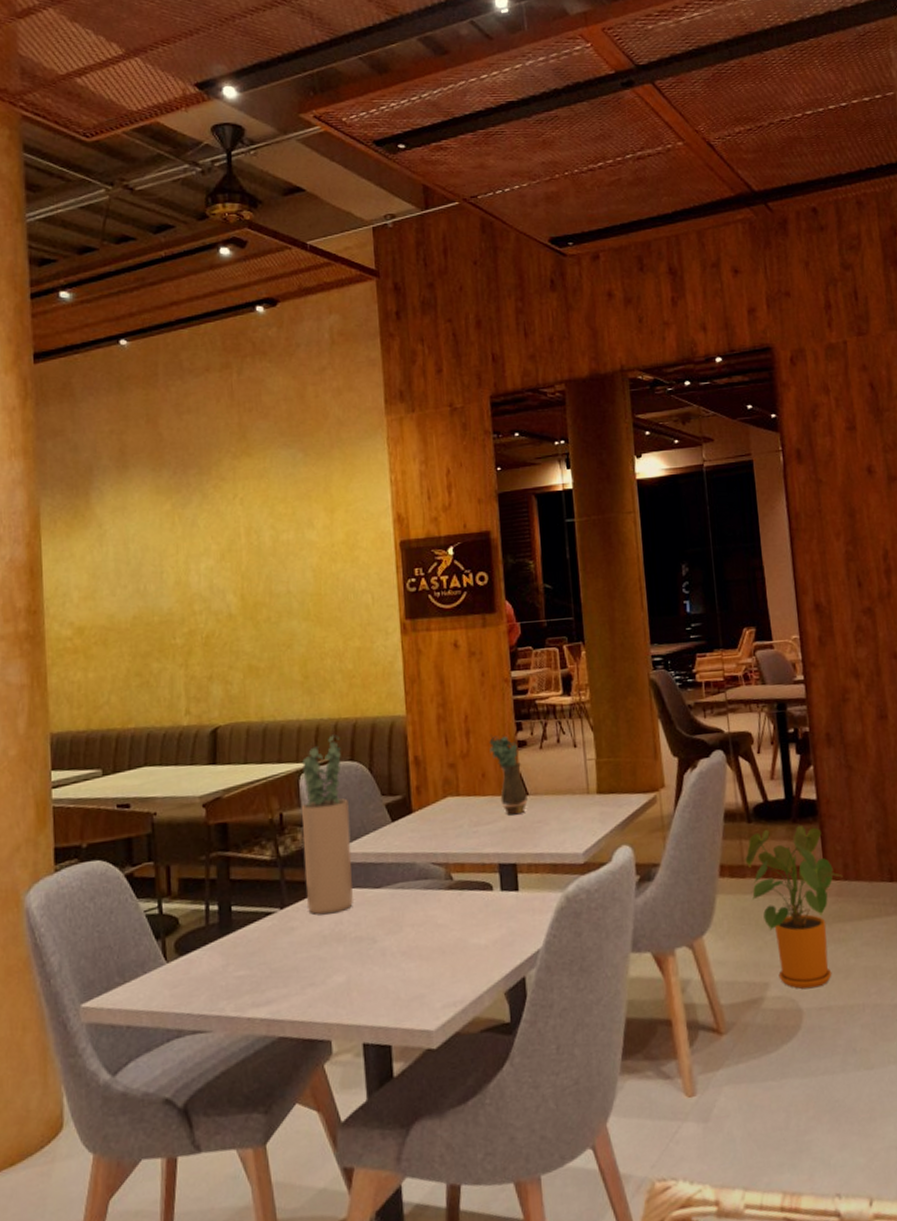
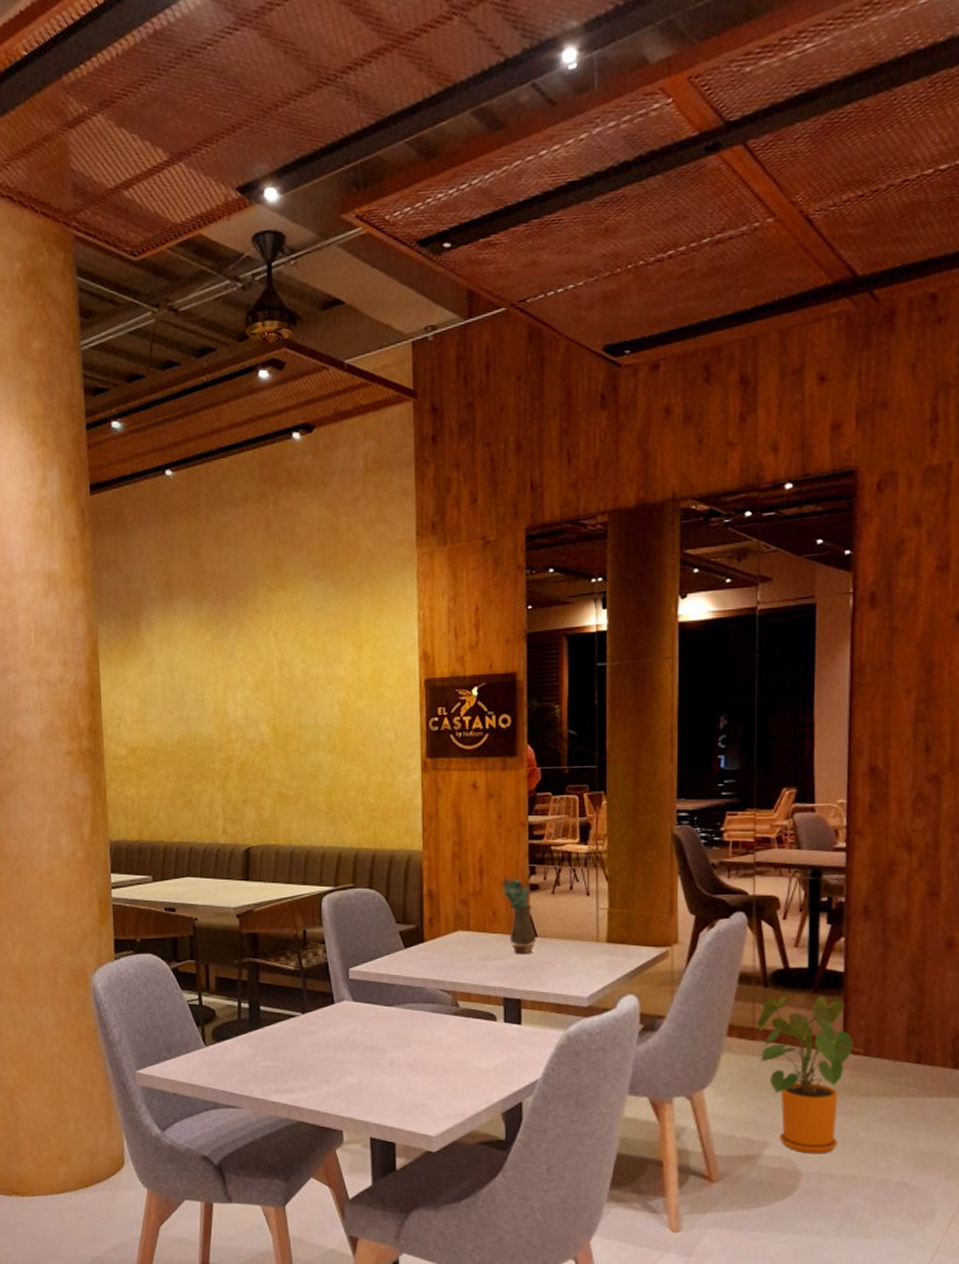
vase: present [302,726,353,915] -> none [323,855,367,1023]

